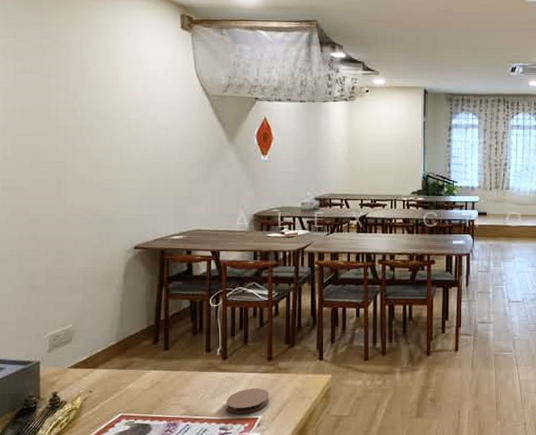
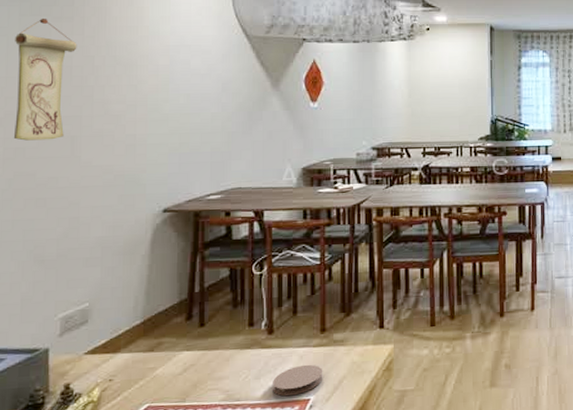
wall scroll: none [10,75,62,182] -> present [13,18,77,141]

